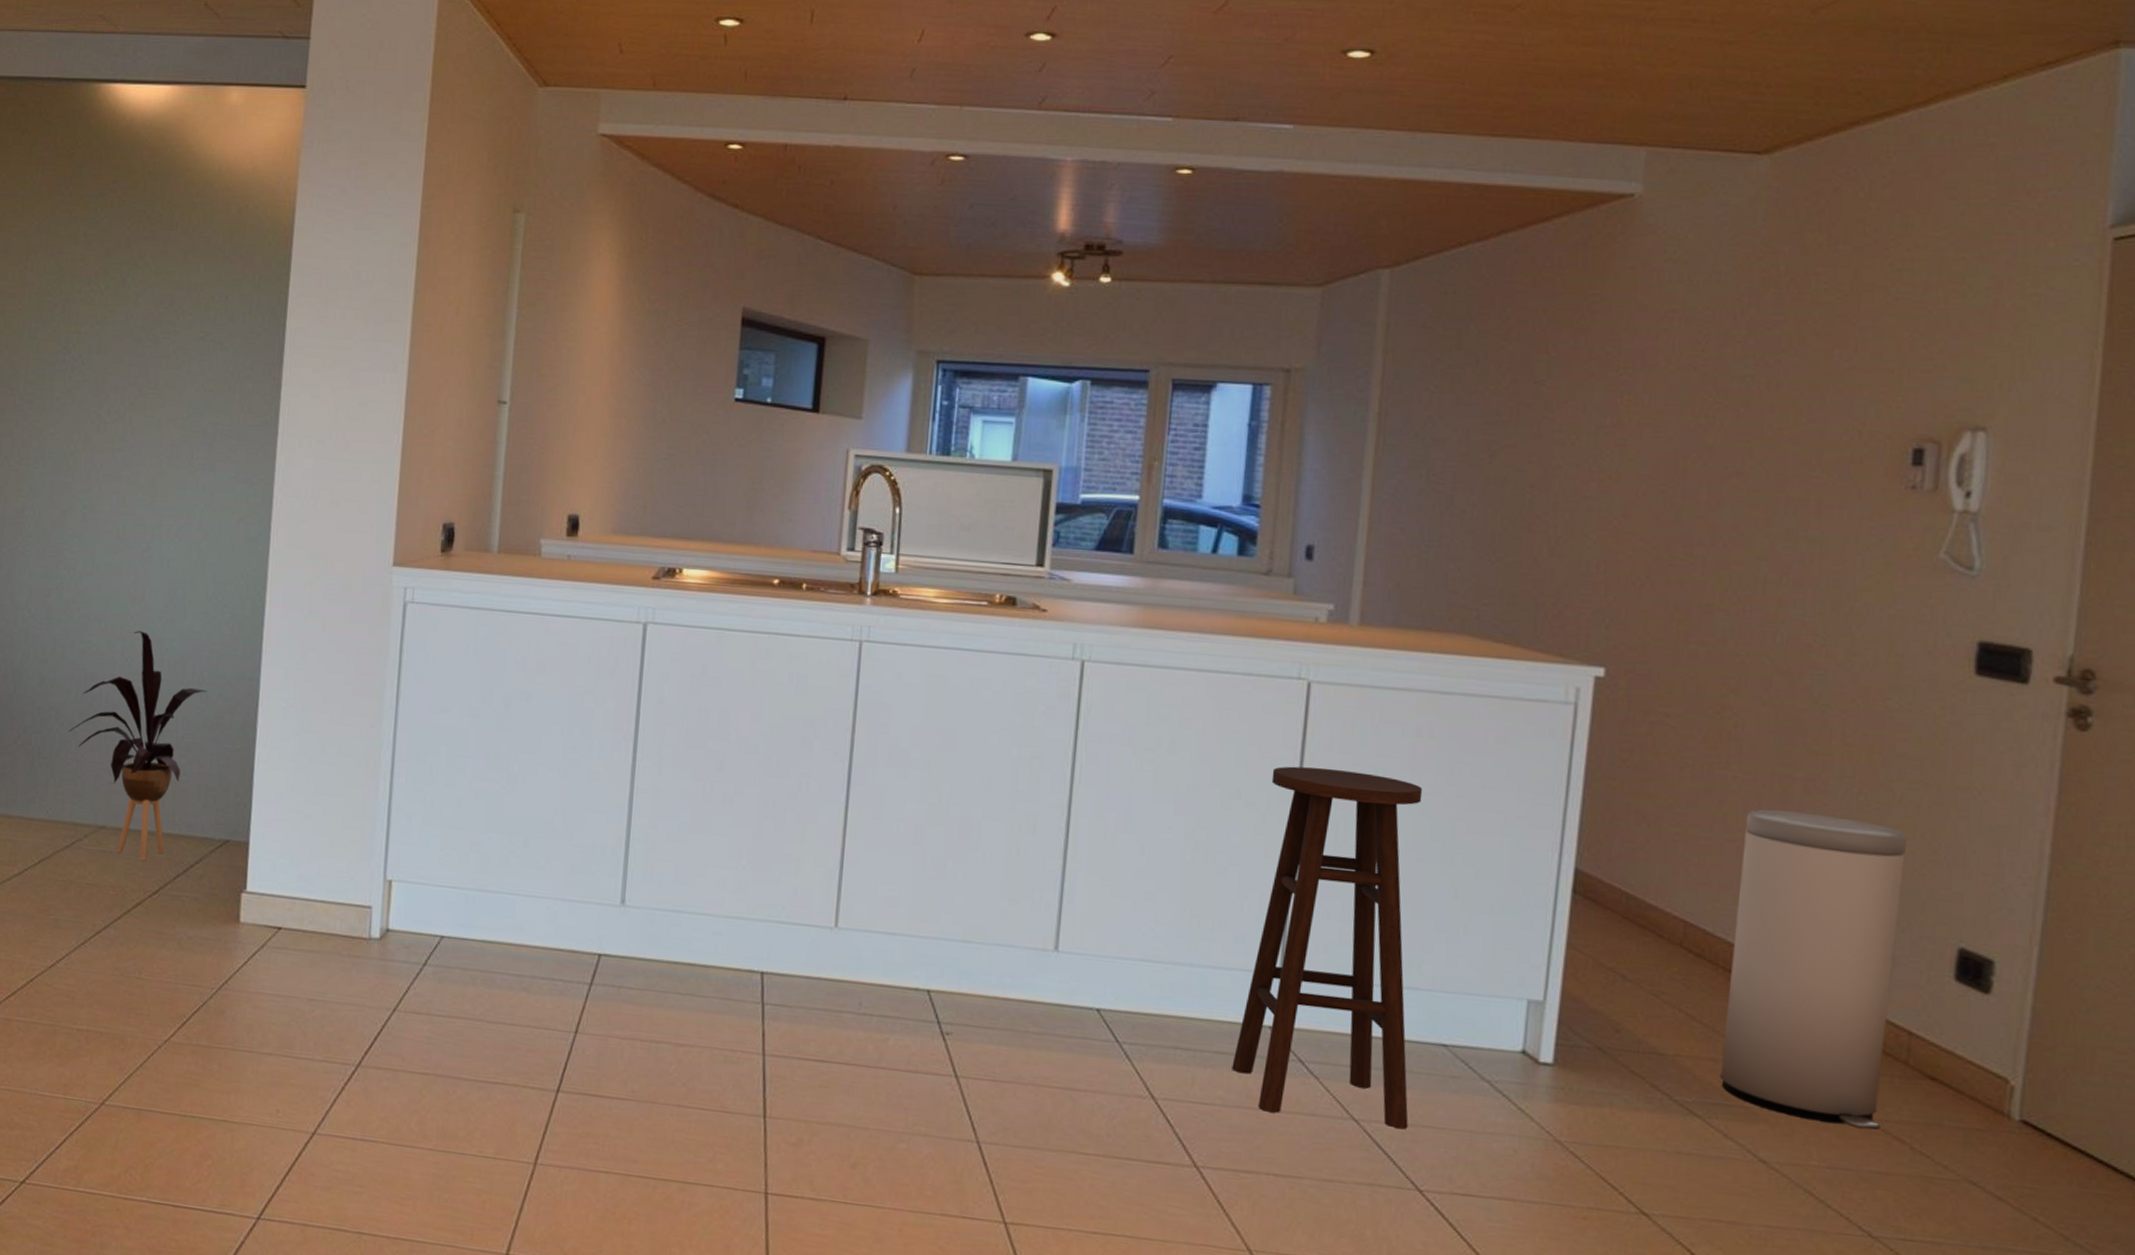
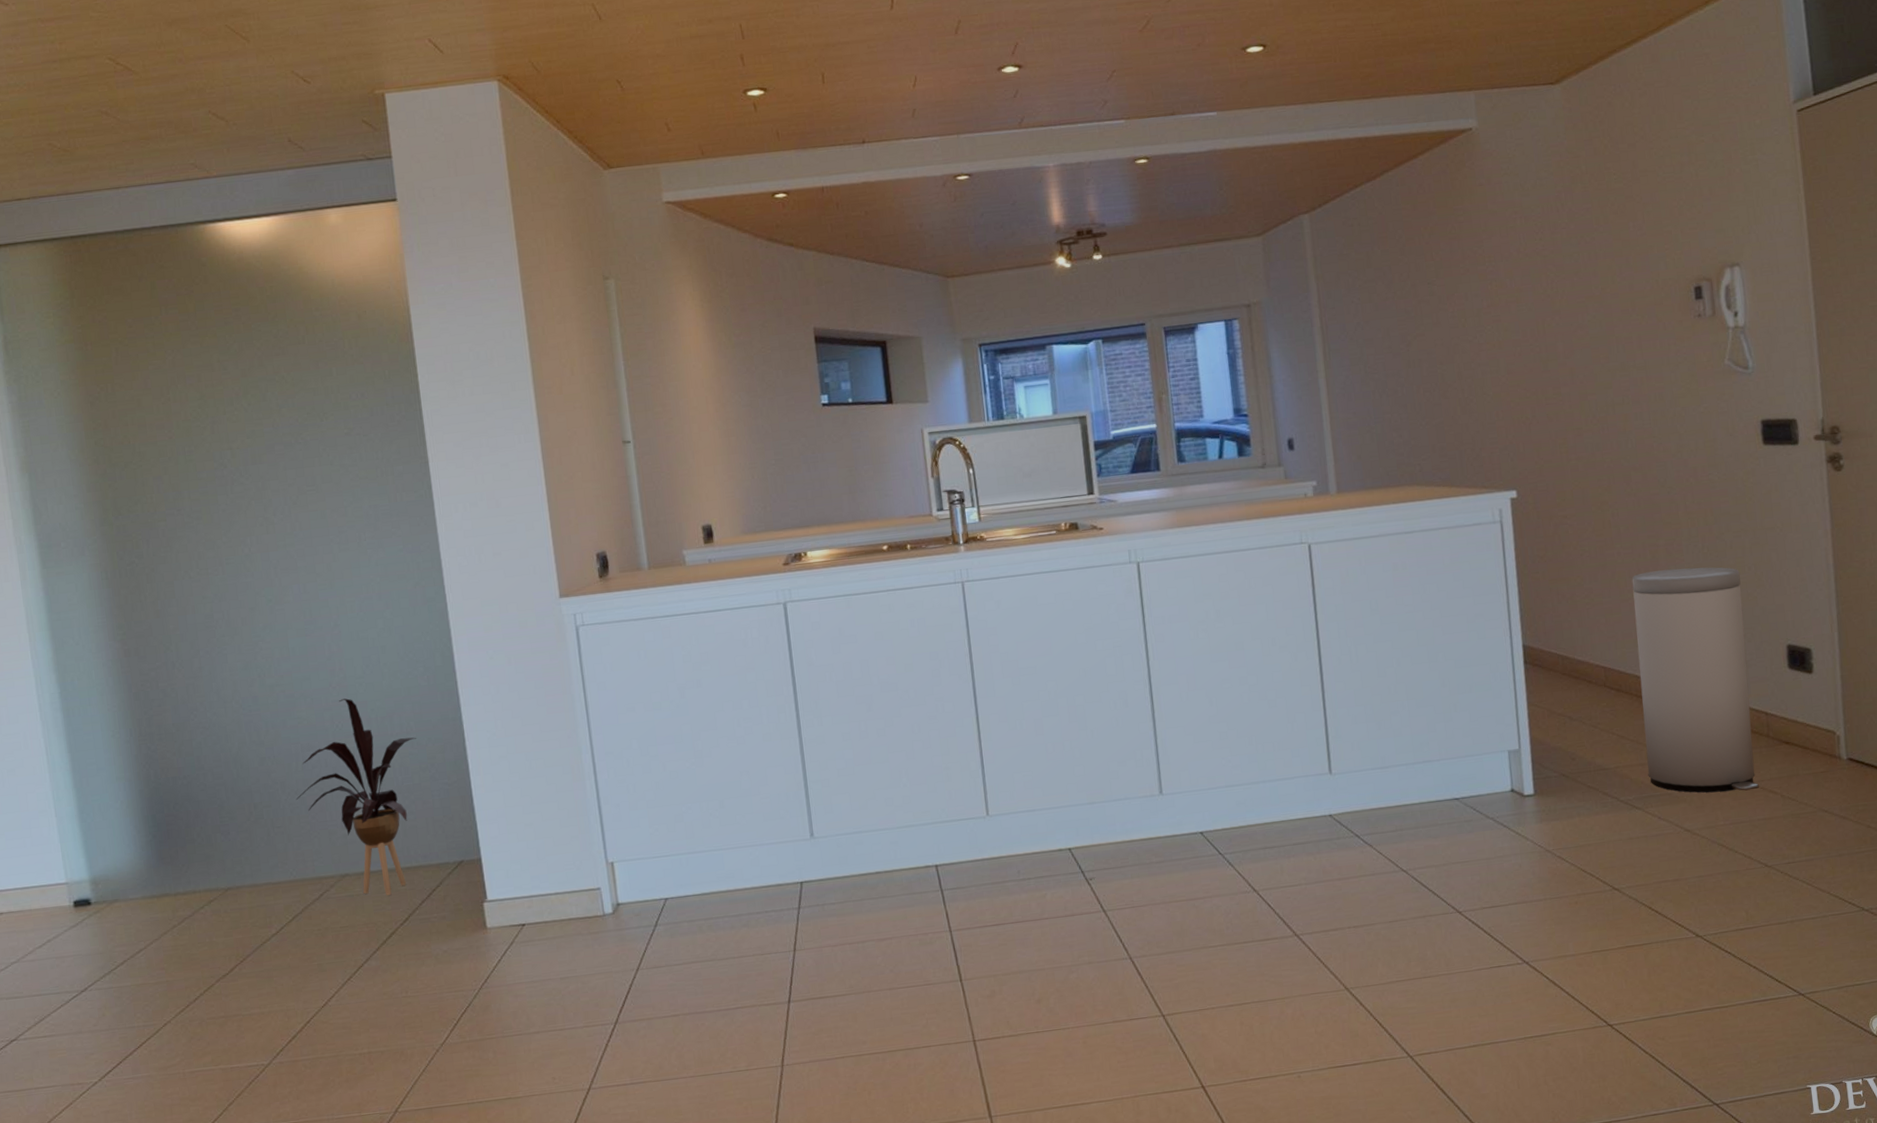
bar stool: present [1232,766,1423,1130] -> none [1295,605,1442,881]

